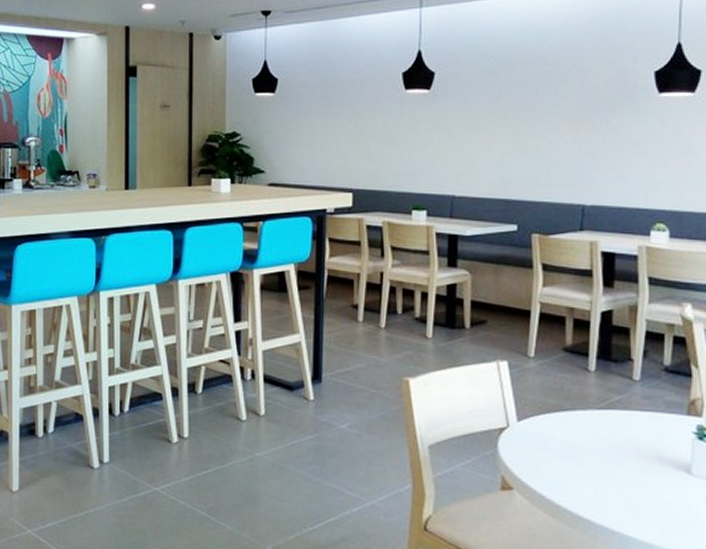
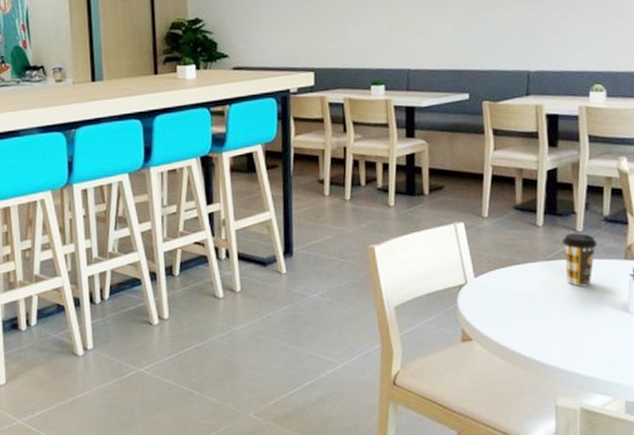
coffee cup: none [616,382,656,441] -> present [562,233,597,286]

